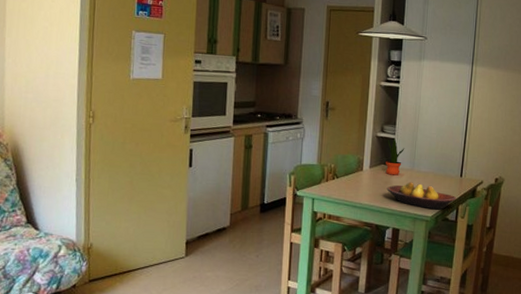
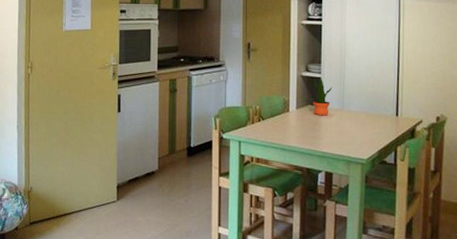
fruit bowl: present [386,182,457,210] -> none [315,122,394,152]

